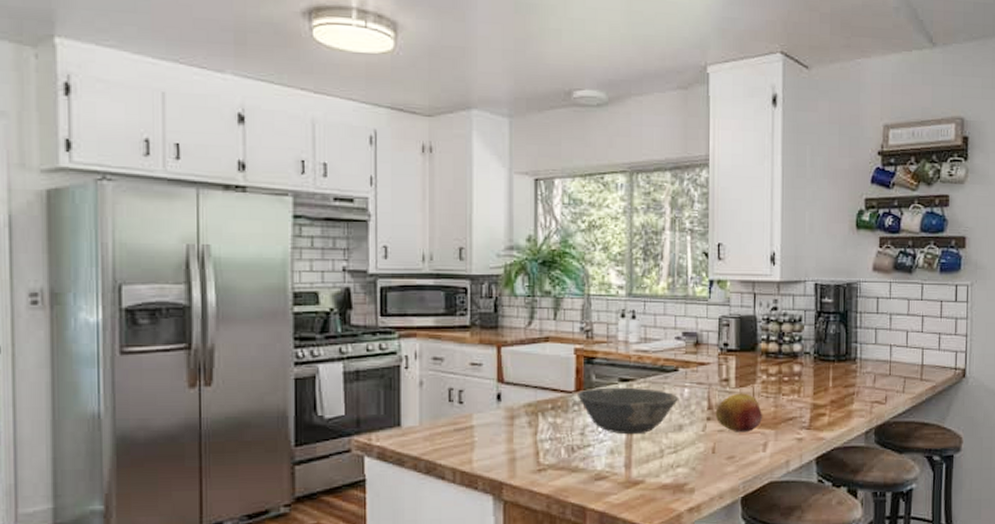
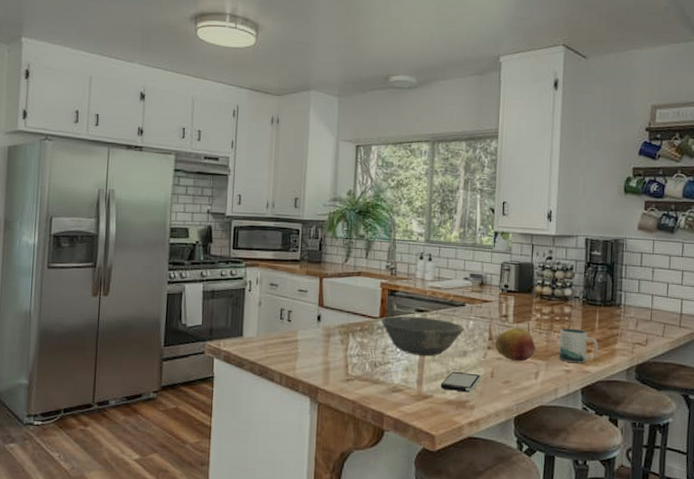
smartphone: none [654,449,701,474] -> present [441,371,481,393]
mug: none [790,389,833,430] -> present [559,328,598,364]

